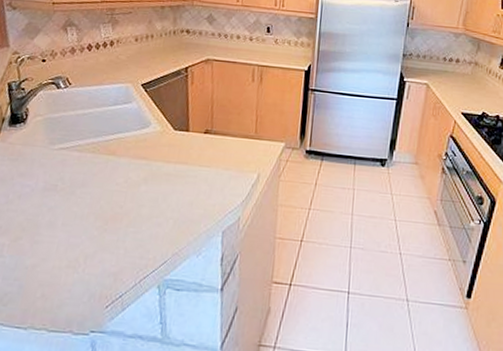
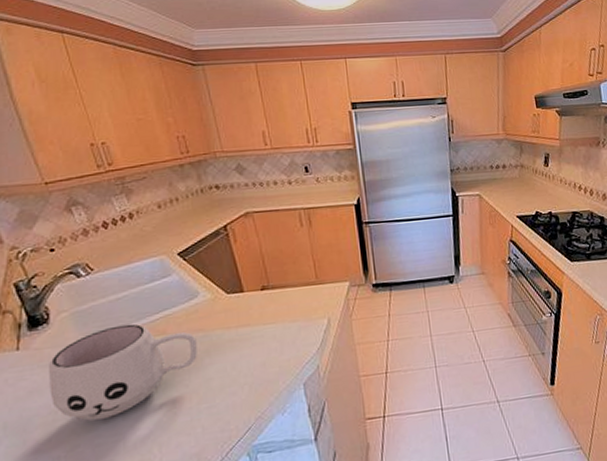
mug: none [10,137,139,219] -> present [49,323,197,421]

